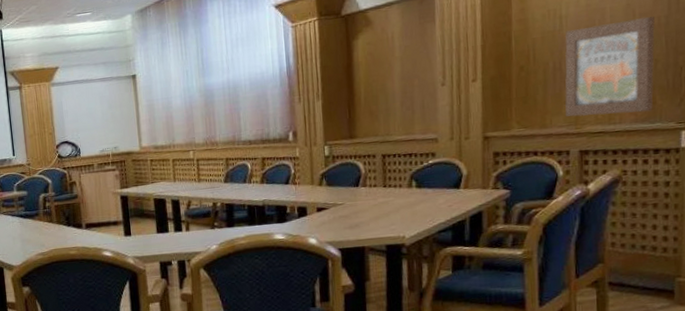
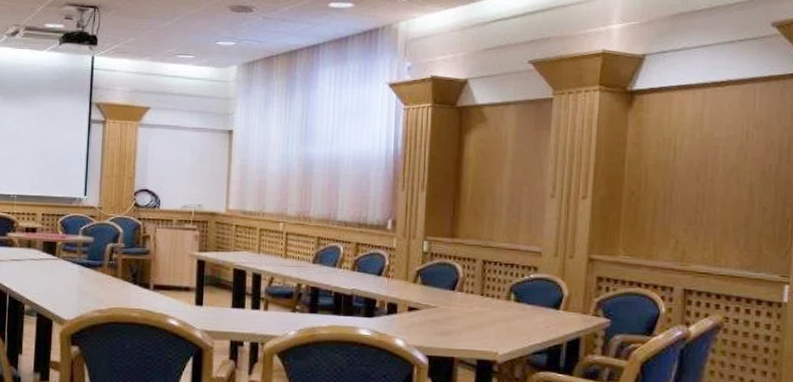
wall art: present [564,16,655,117] -> none [672,162,765,260]

